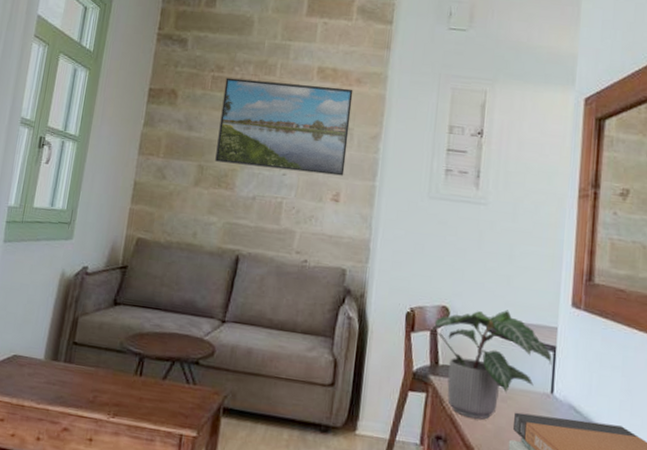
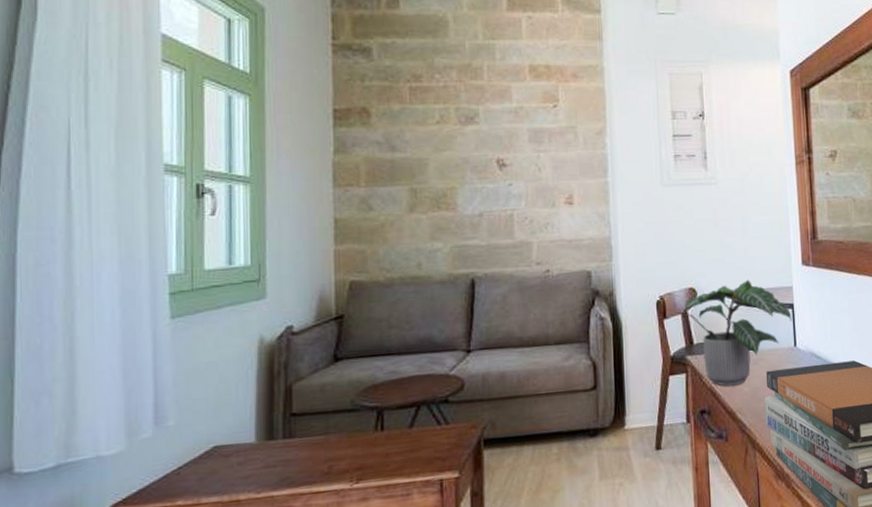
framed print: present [215,77,353,176] -> none [426,85,574,182]

